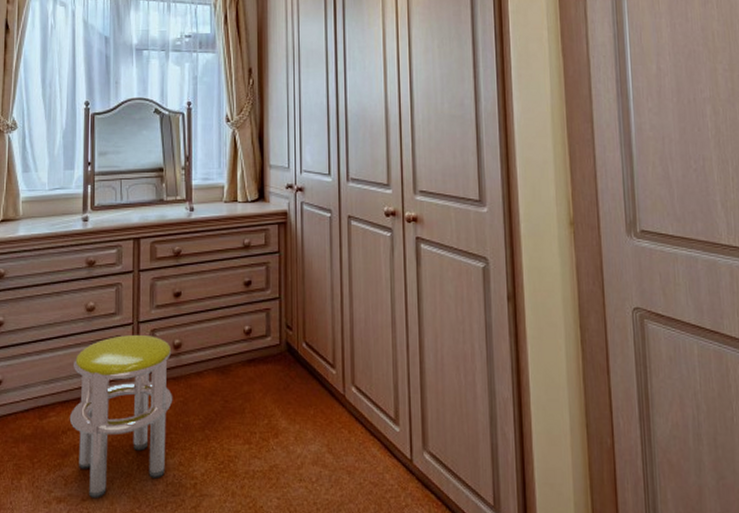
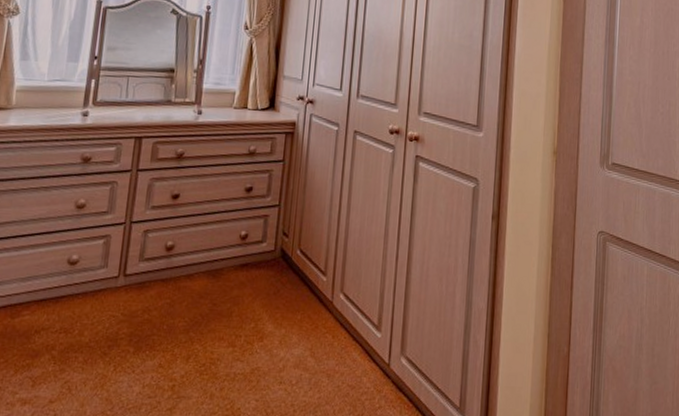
stool: present [69,334,173,499] -> none [44,234,164,400]

